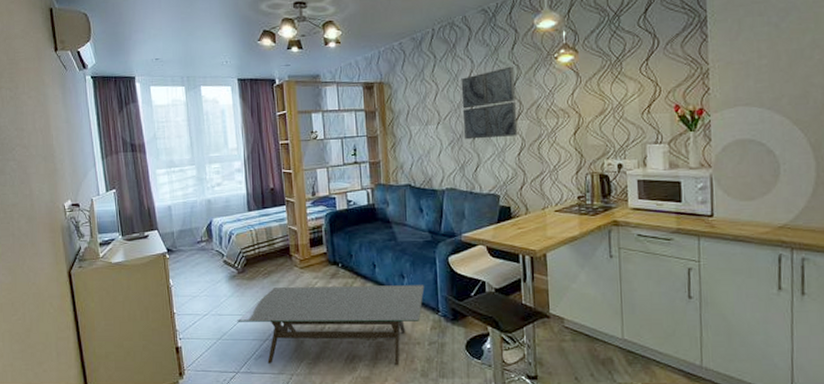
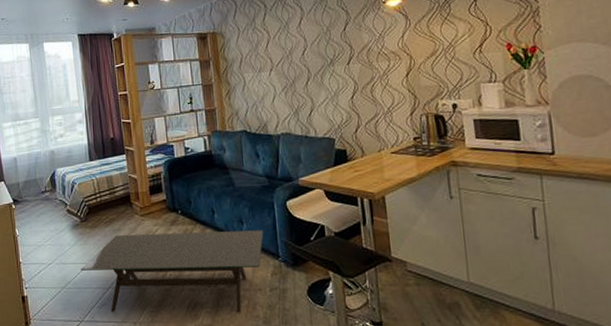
wall art: present [461,66,517,140] -> none [291,12,349,85]

